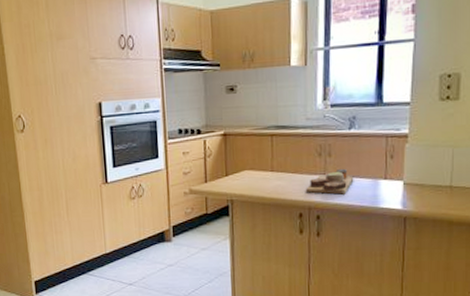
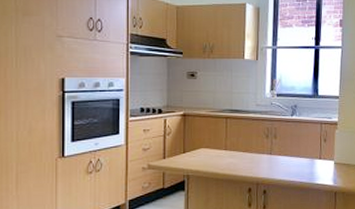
cutting board: present [305,168,354,195] -> none [254,149,295,172]

